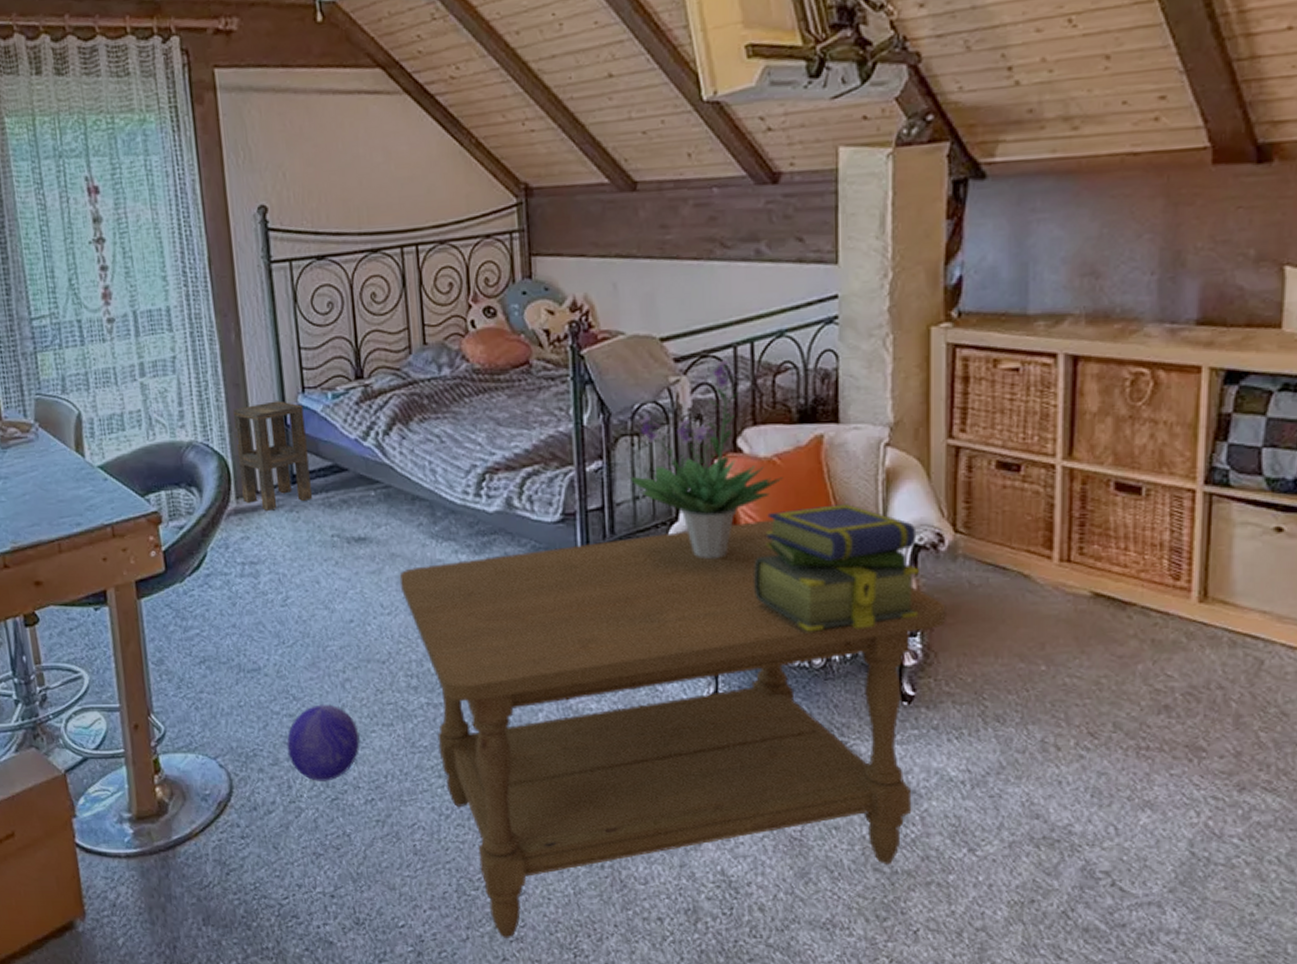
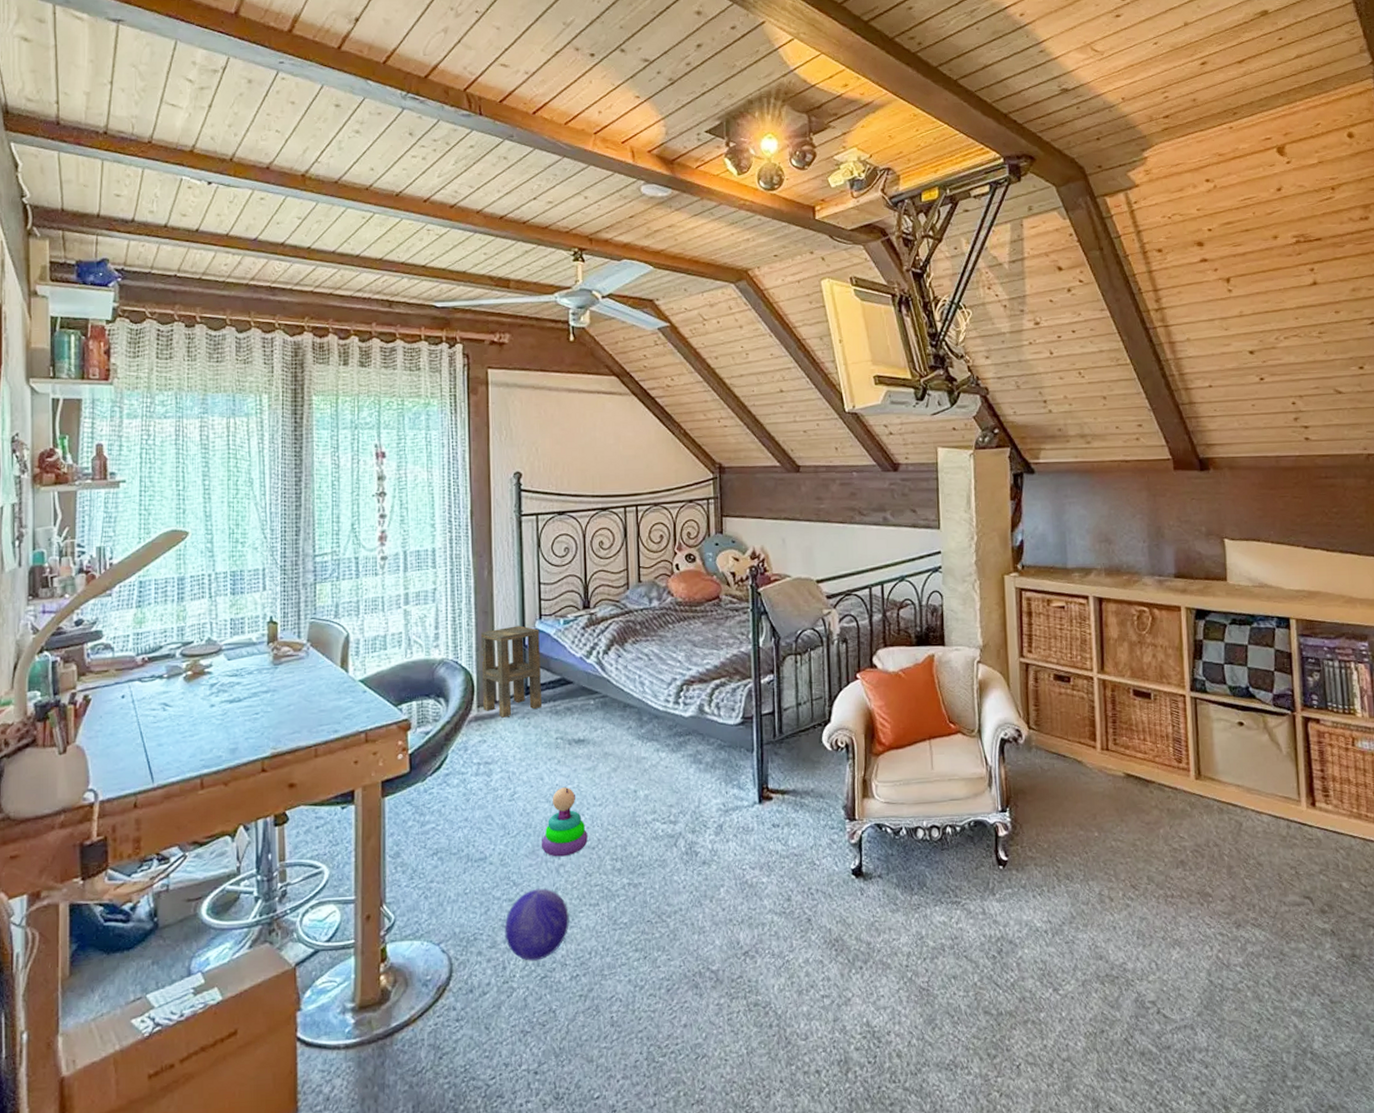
stacking toy: none [321,592,377,671] -> present [541,786,588,857]
coffee table: present [399,519,946,938] -> none [610,720,1027,1102]
potted plant: present [630,359,783,558] -> none [795,597,906,752]
stack of books: present [754,504,919,632] -> none [887,708,1006,811]

